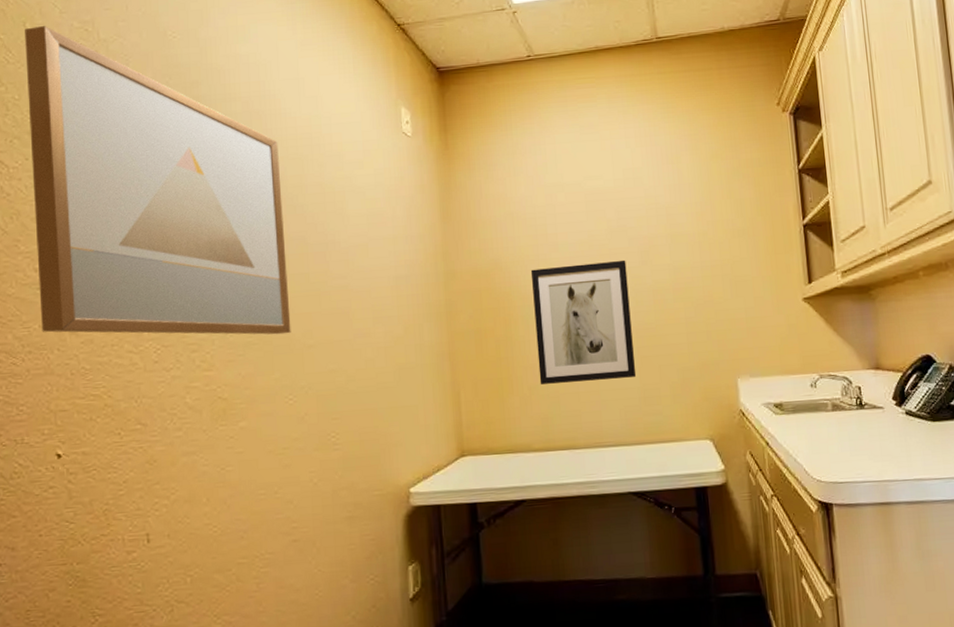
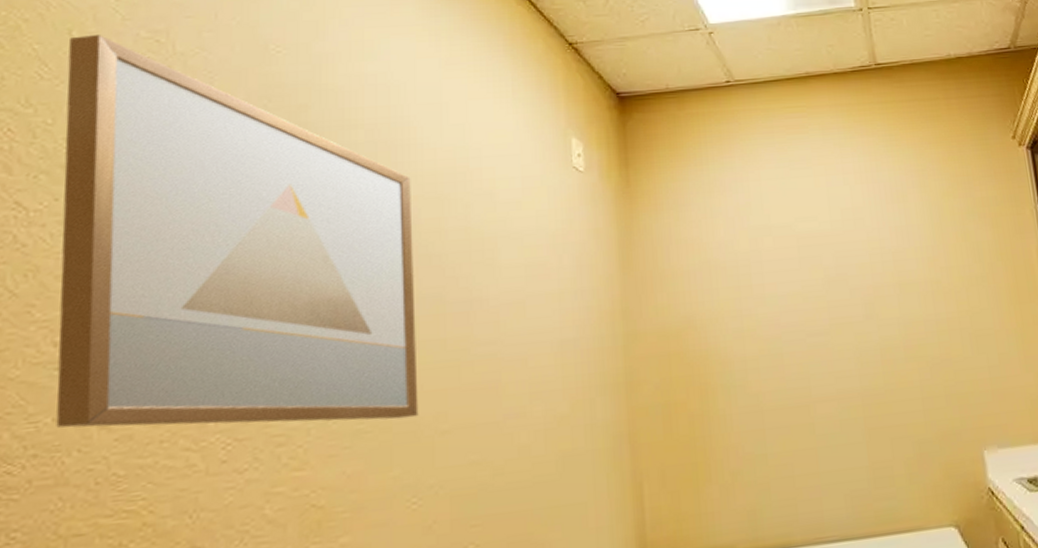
wall art: present [530,259,637,385] -> none [732,313,864,468]

